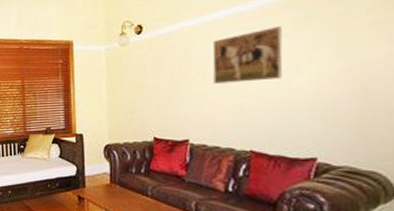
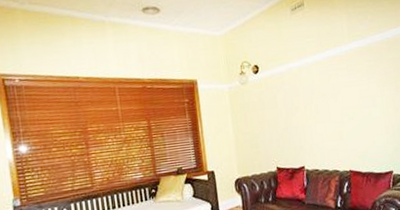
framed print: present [212,26,283,84] -> none [315,68,365,116]

